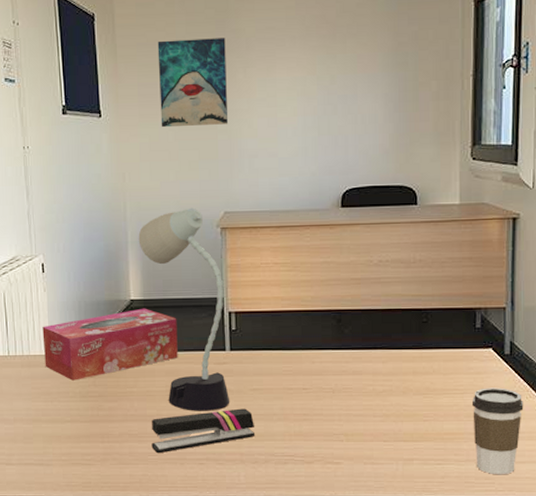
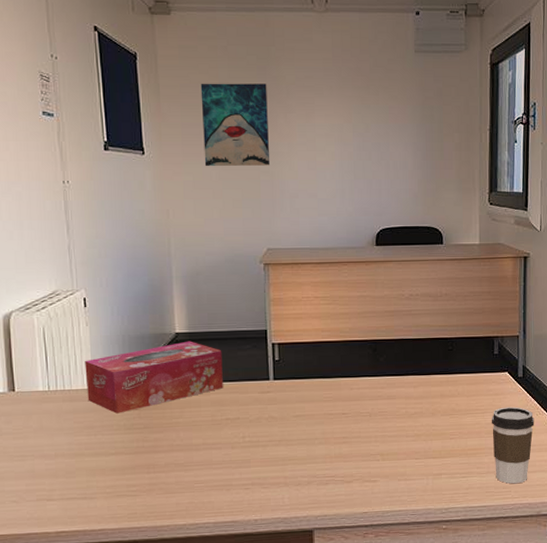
desk lamp: present [138,207,230,411] -> none [183,244,274,439]
stapler: present [151,408,254,454] -> none [197,434,297,481]

